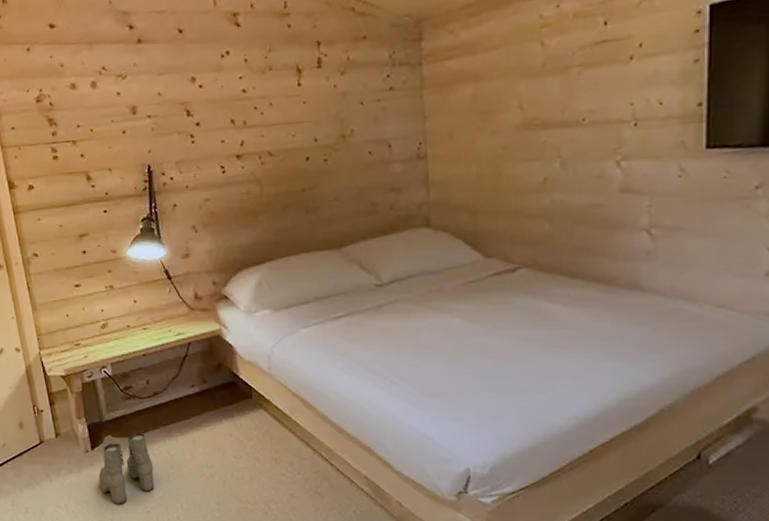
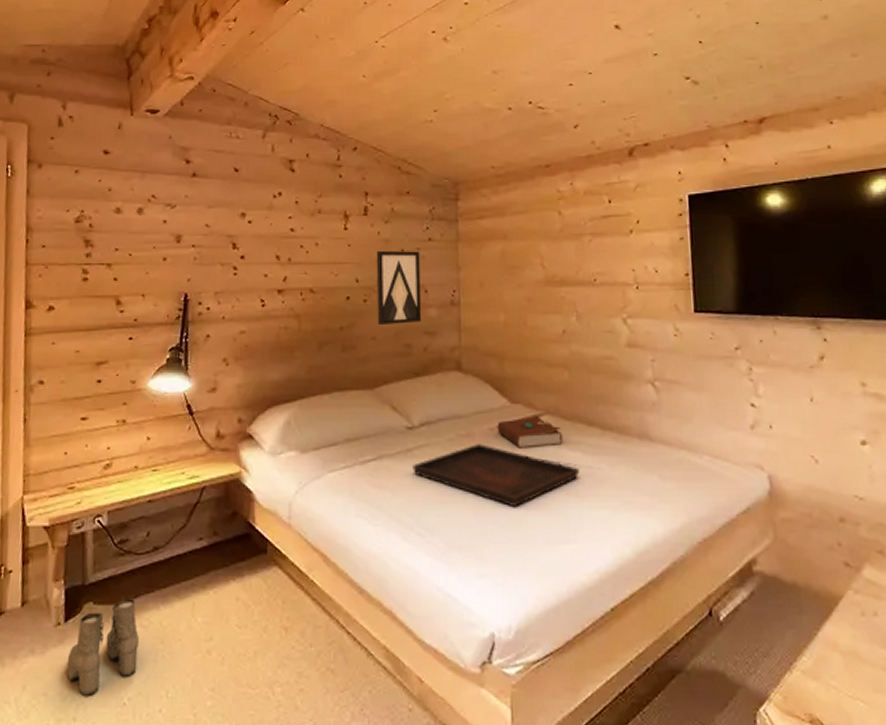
wall art: none [333,102,387,185] -> present [376,250,422,326]
serving tray: none [384,299,560,359] -> present [412,444,580,508]
book: none [470,268,542,302] -> present [497,415,563,449]

